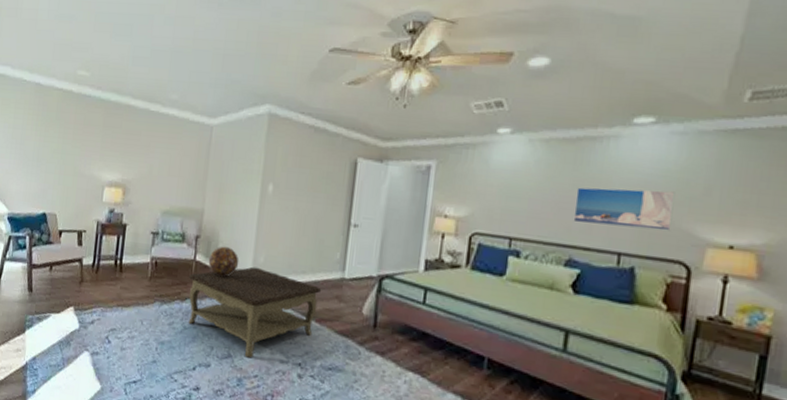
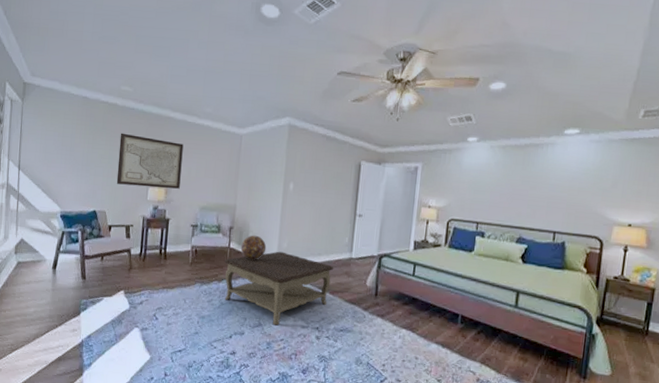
wall art: none [69,124,145,189] -> present [116,133,184,189]
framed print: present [573,187,675,231] -> none [522,182,593,215]

